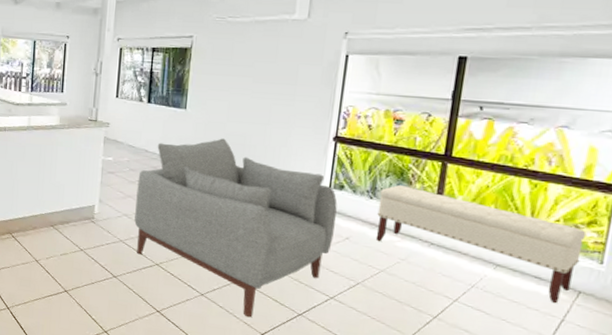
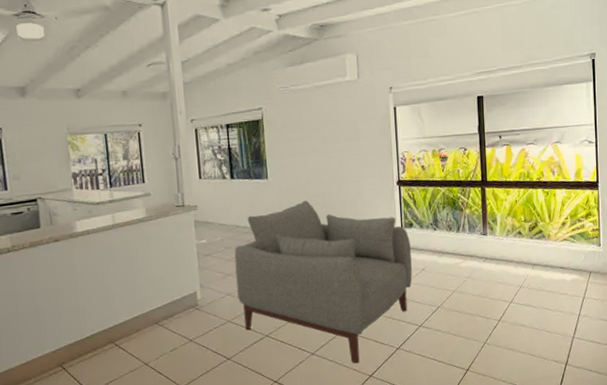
bench: present [375,185,587,304] -> none [441,213,586,286]

